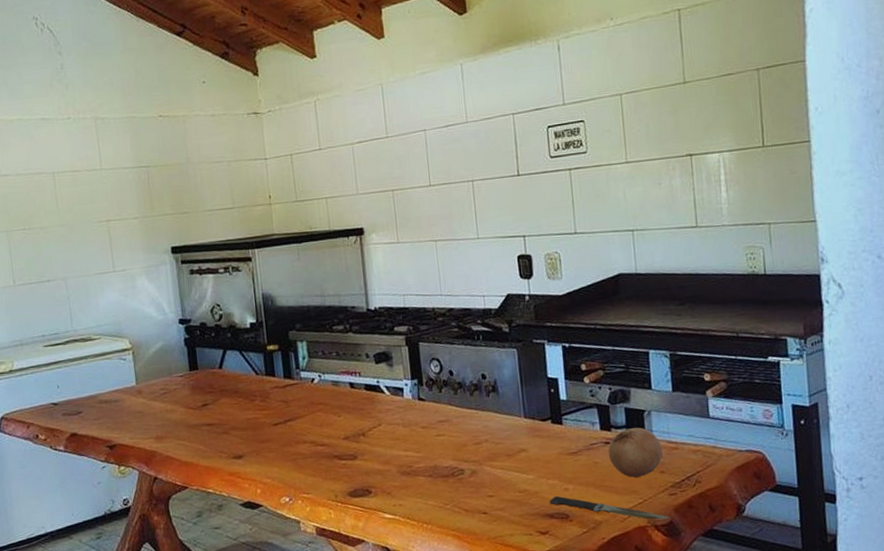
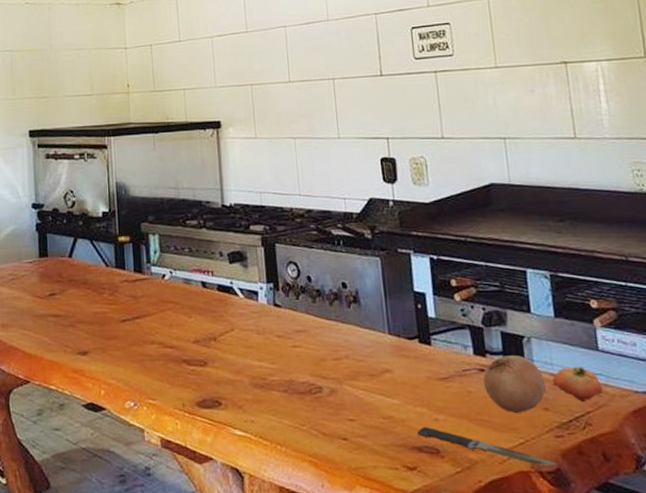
tomato: none [668,433,713,463] -> present [552,366,604,402]

